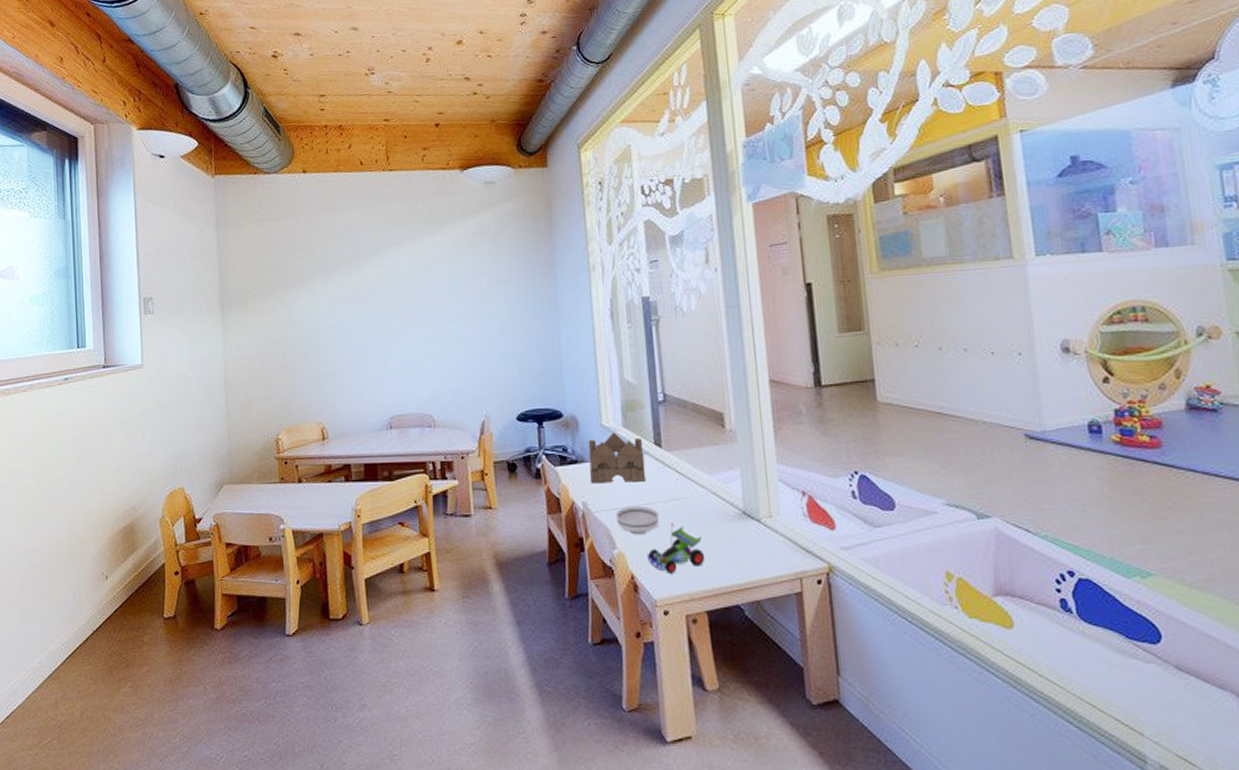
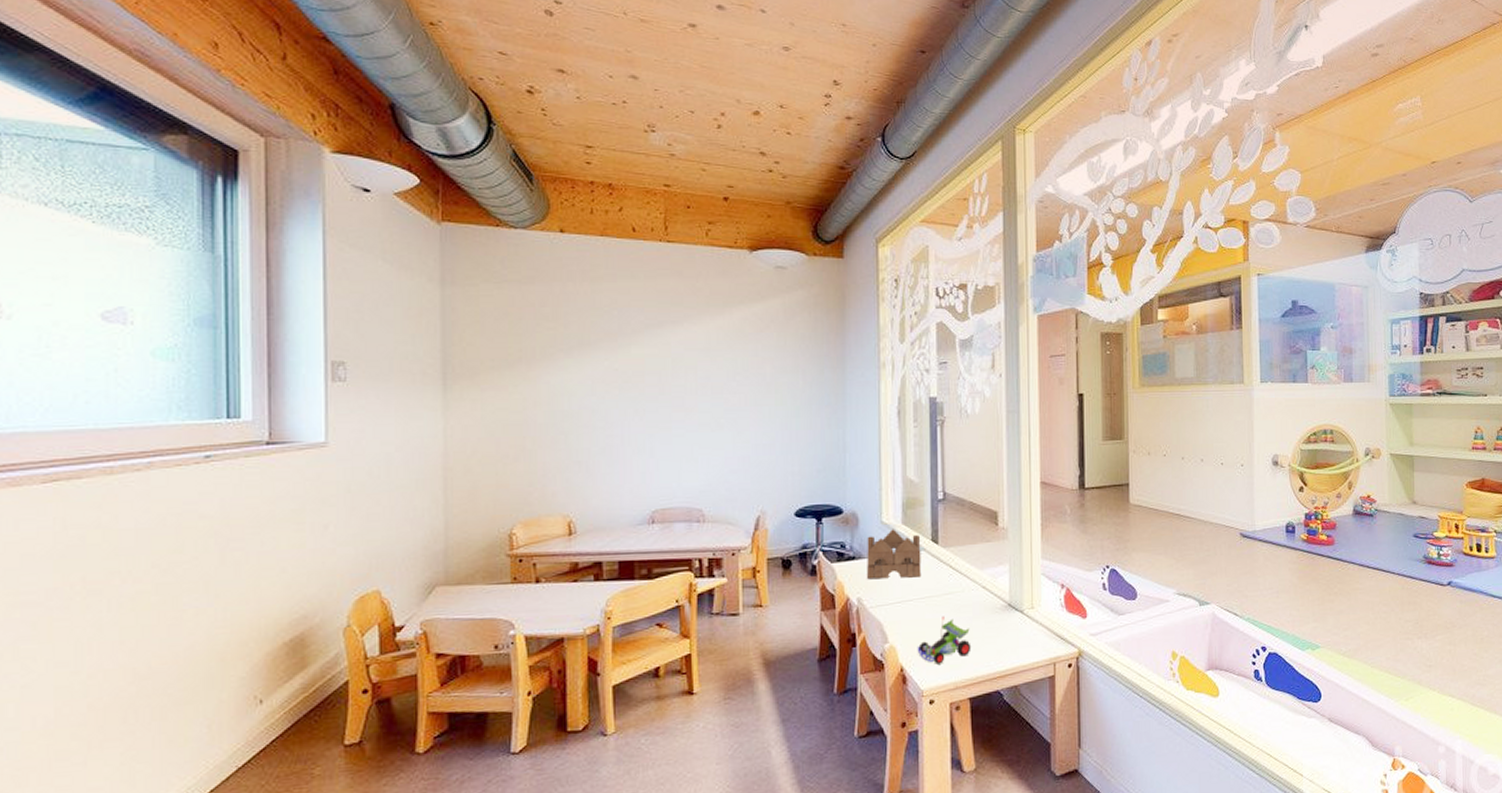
bowl: present [615,505,659,534] -> none [889,600,931,627]

